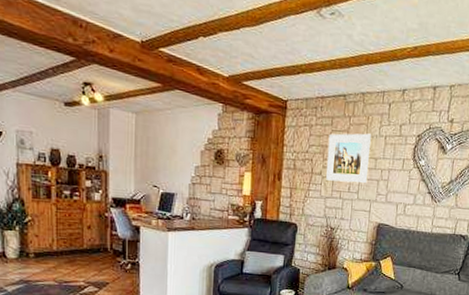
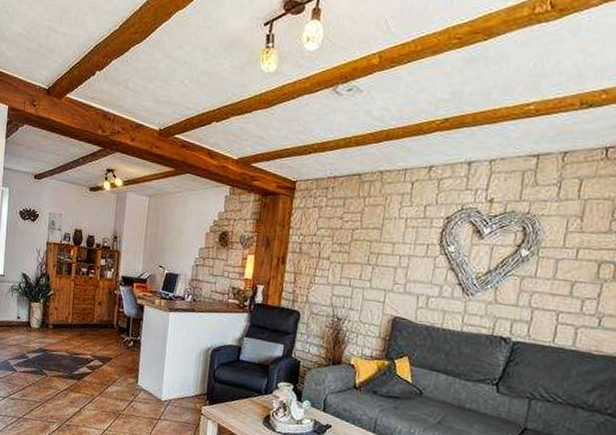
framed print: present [326,133,371,184] -> none [334,215,389,271]

